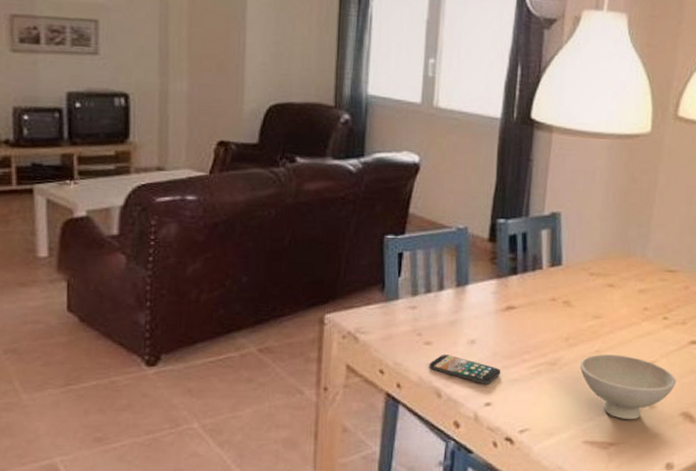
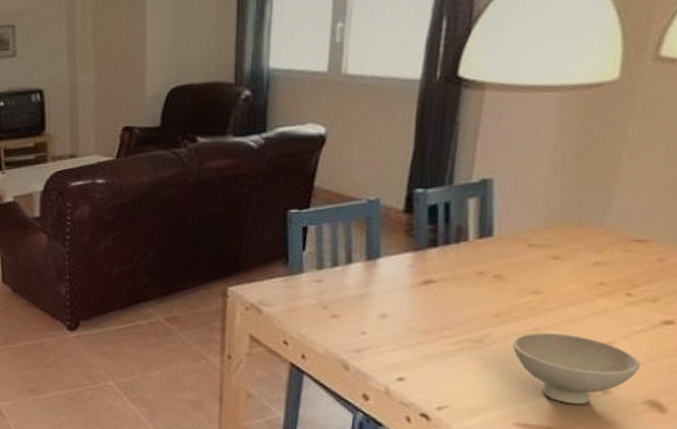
smartphone: present [429,355,501,385] -> none [335,328,417,360]

